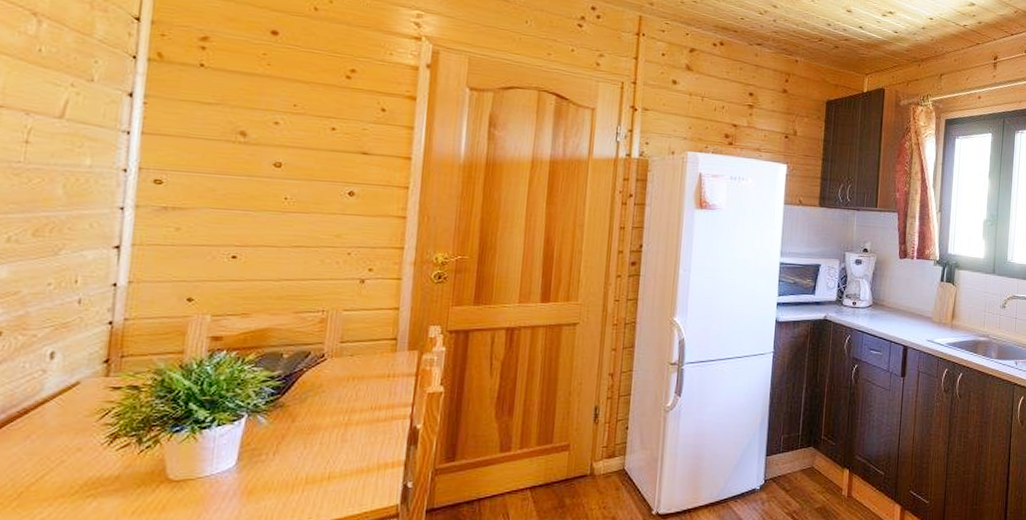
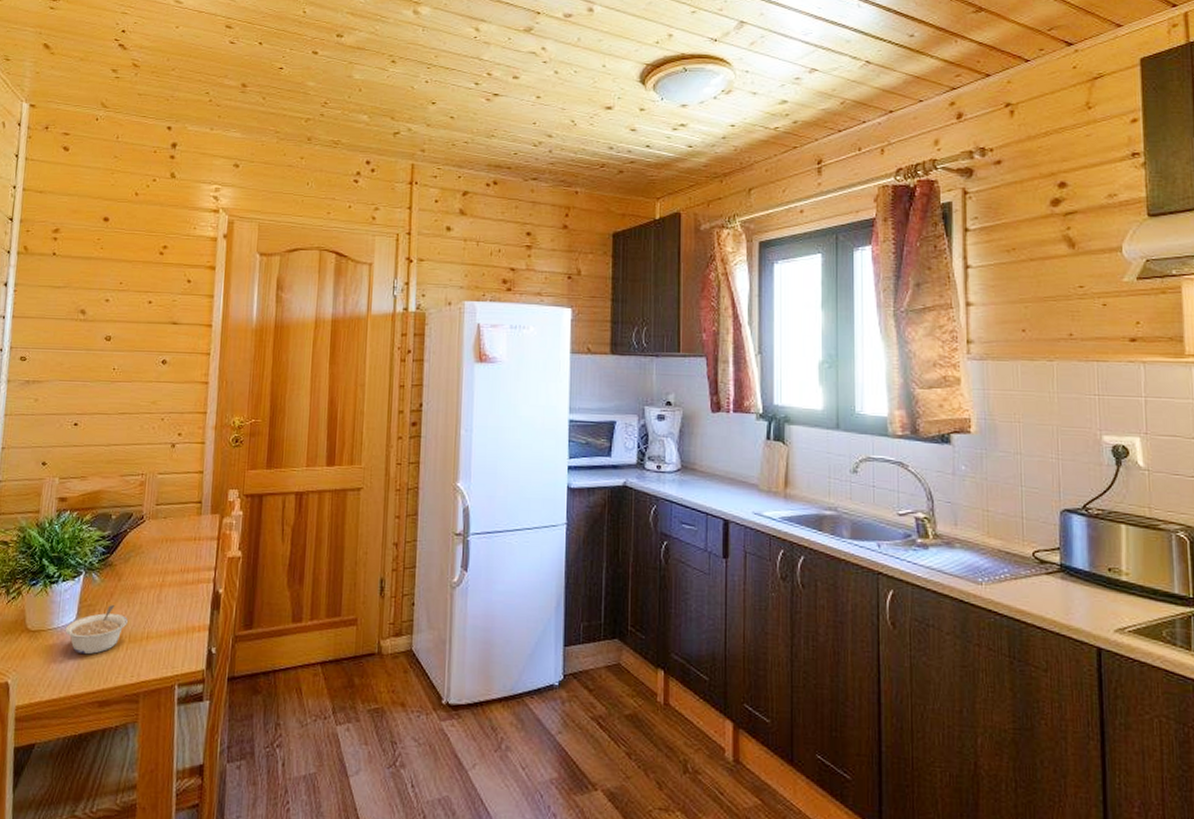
legume: none [220,448,304,501] -> present [65,605,128,655]

